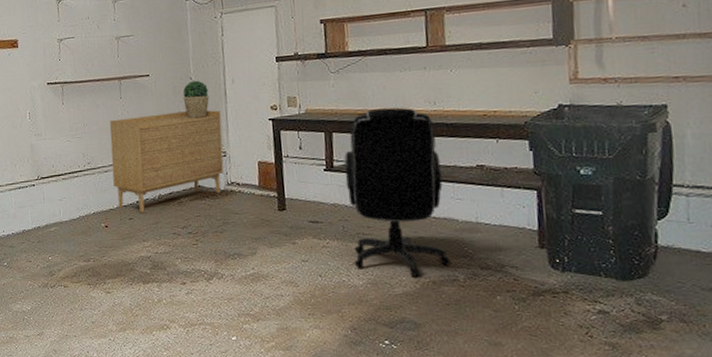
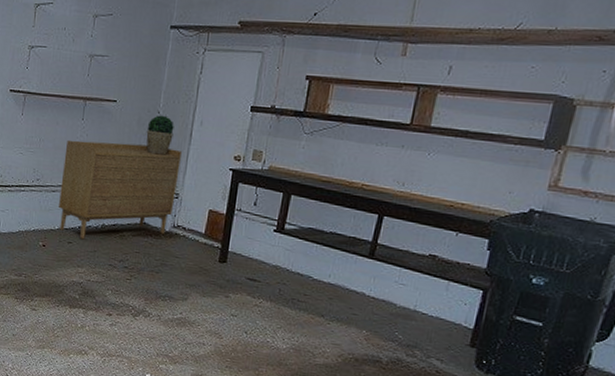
office chair: present [344,107,451,278] -> none [281,178,397,352]

